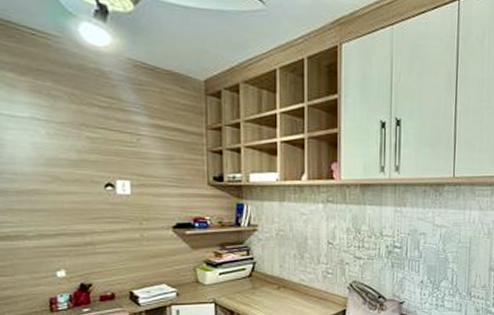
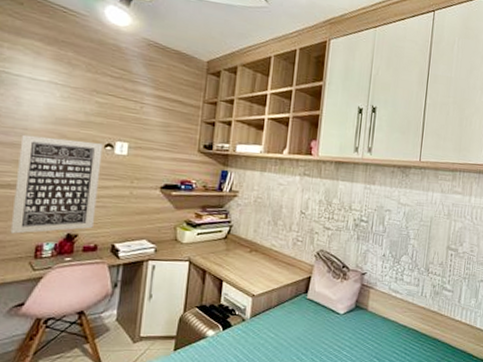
wall art: none [11,180,108,288] -> present [10,134,103,234]

